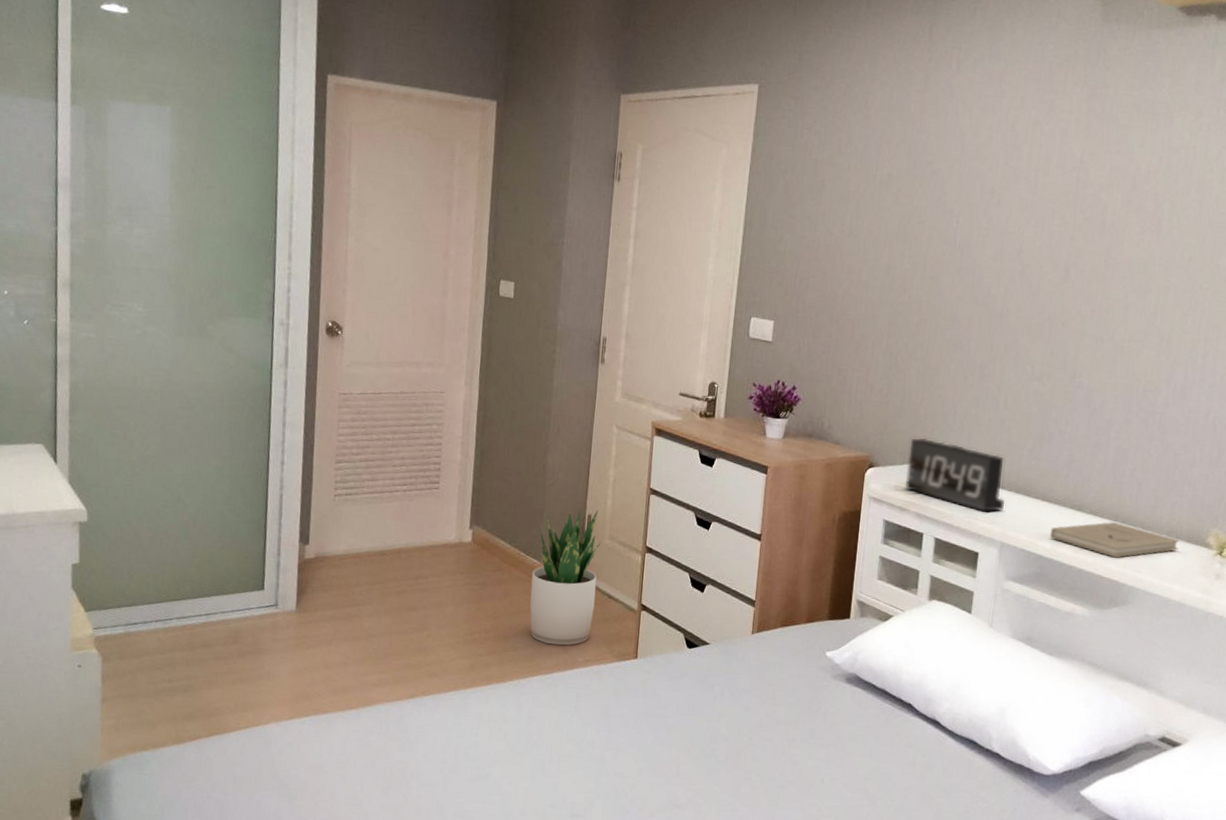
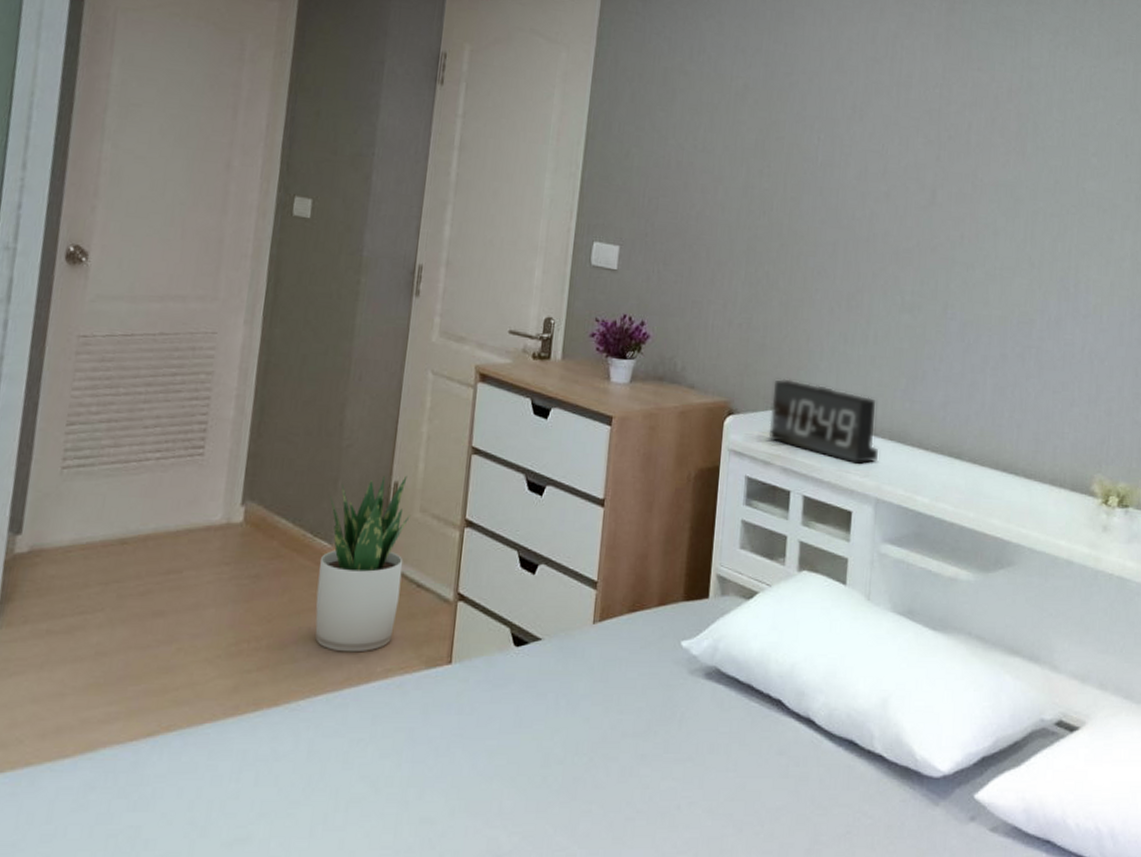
book: present [1050,521,1179,558] -> none [928,470,1063,512]

